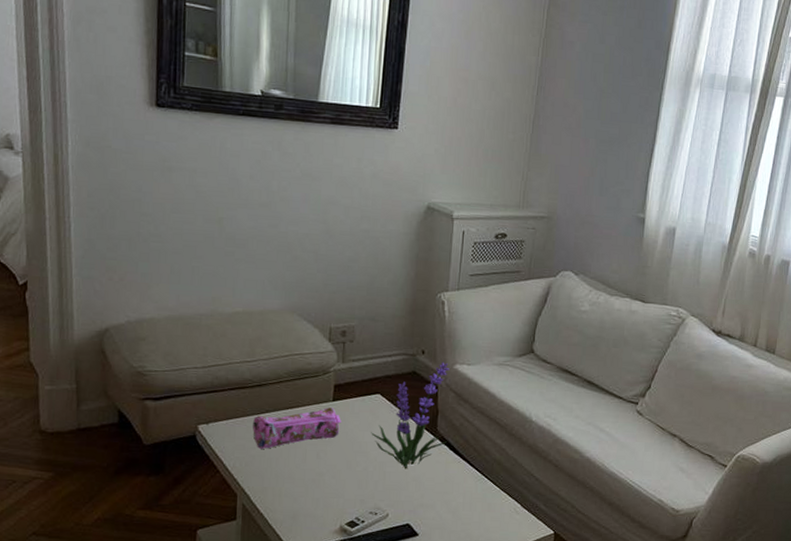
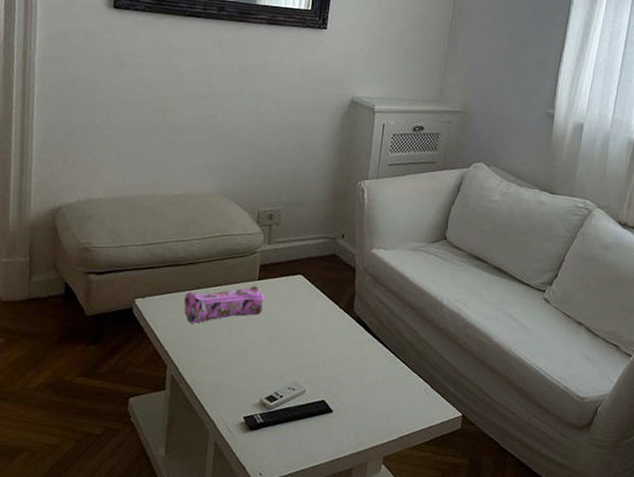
plant: present [371,362,450,469] -> none [292,246,367,348]

